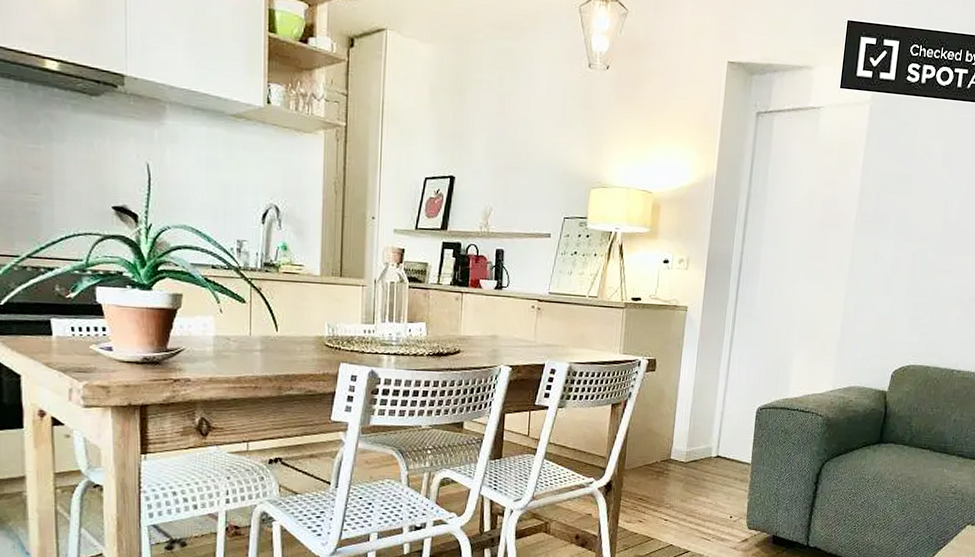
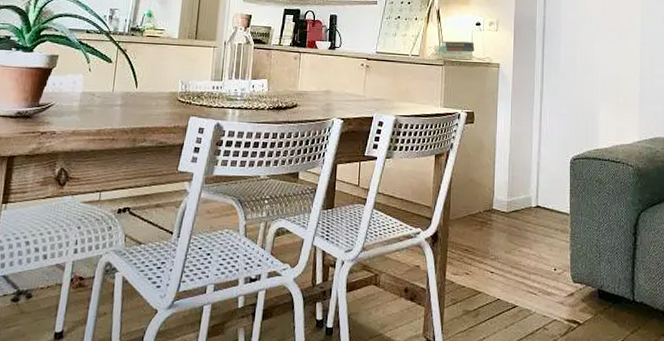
books: none [612,280,661,303] -> present [432,40,475,60]

